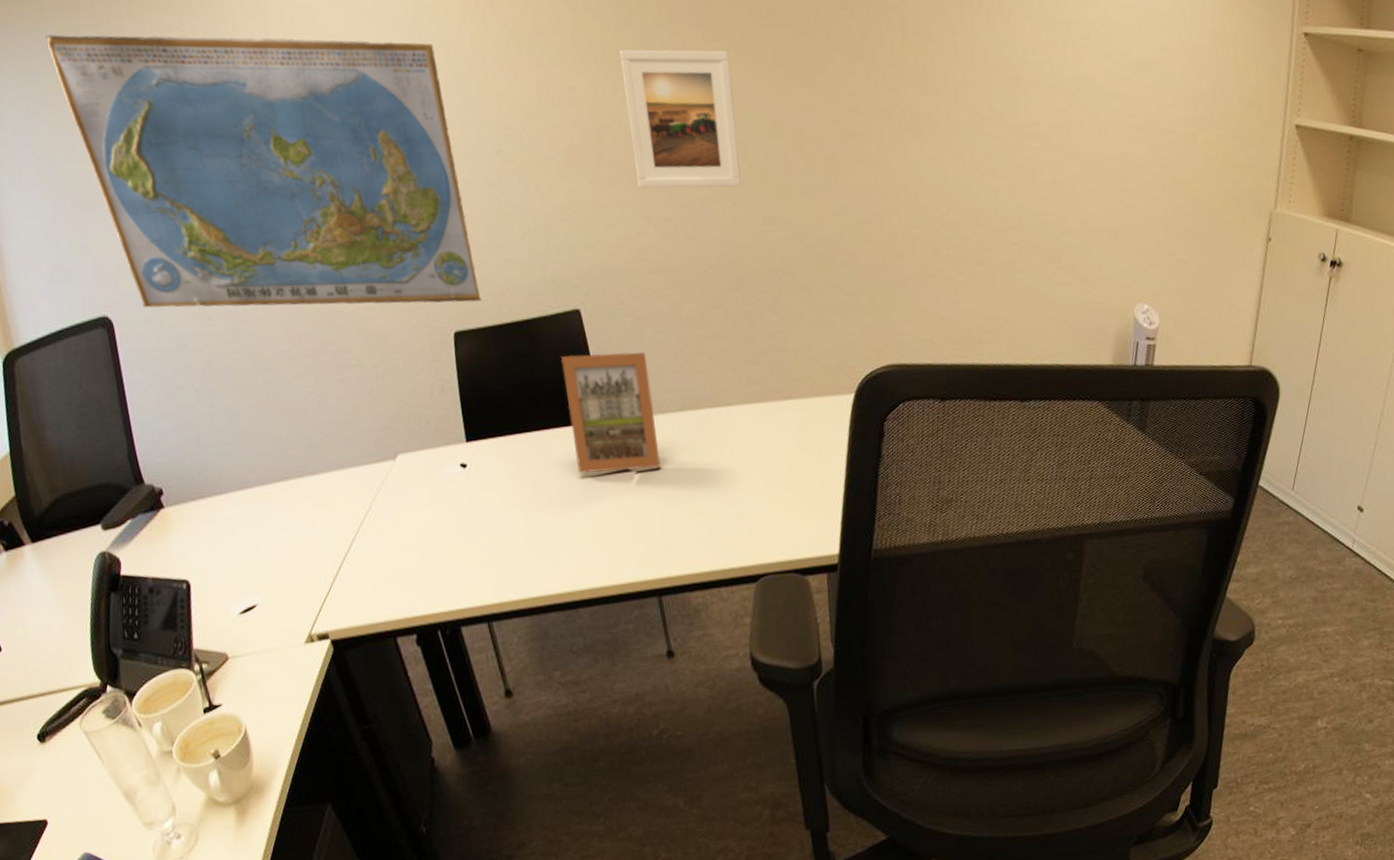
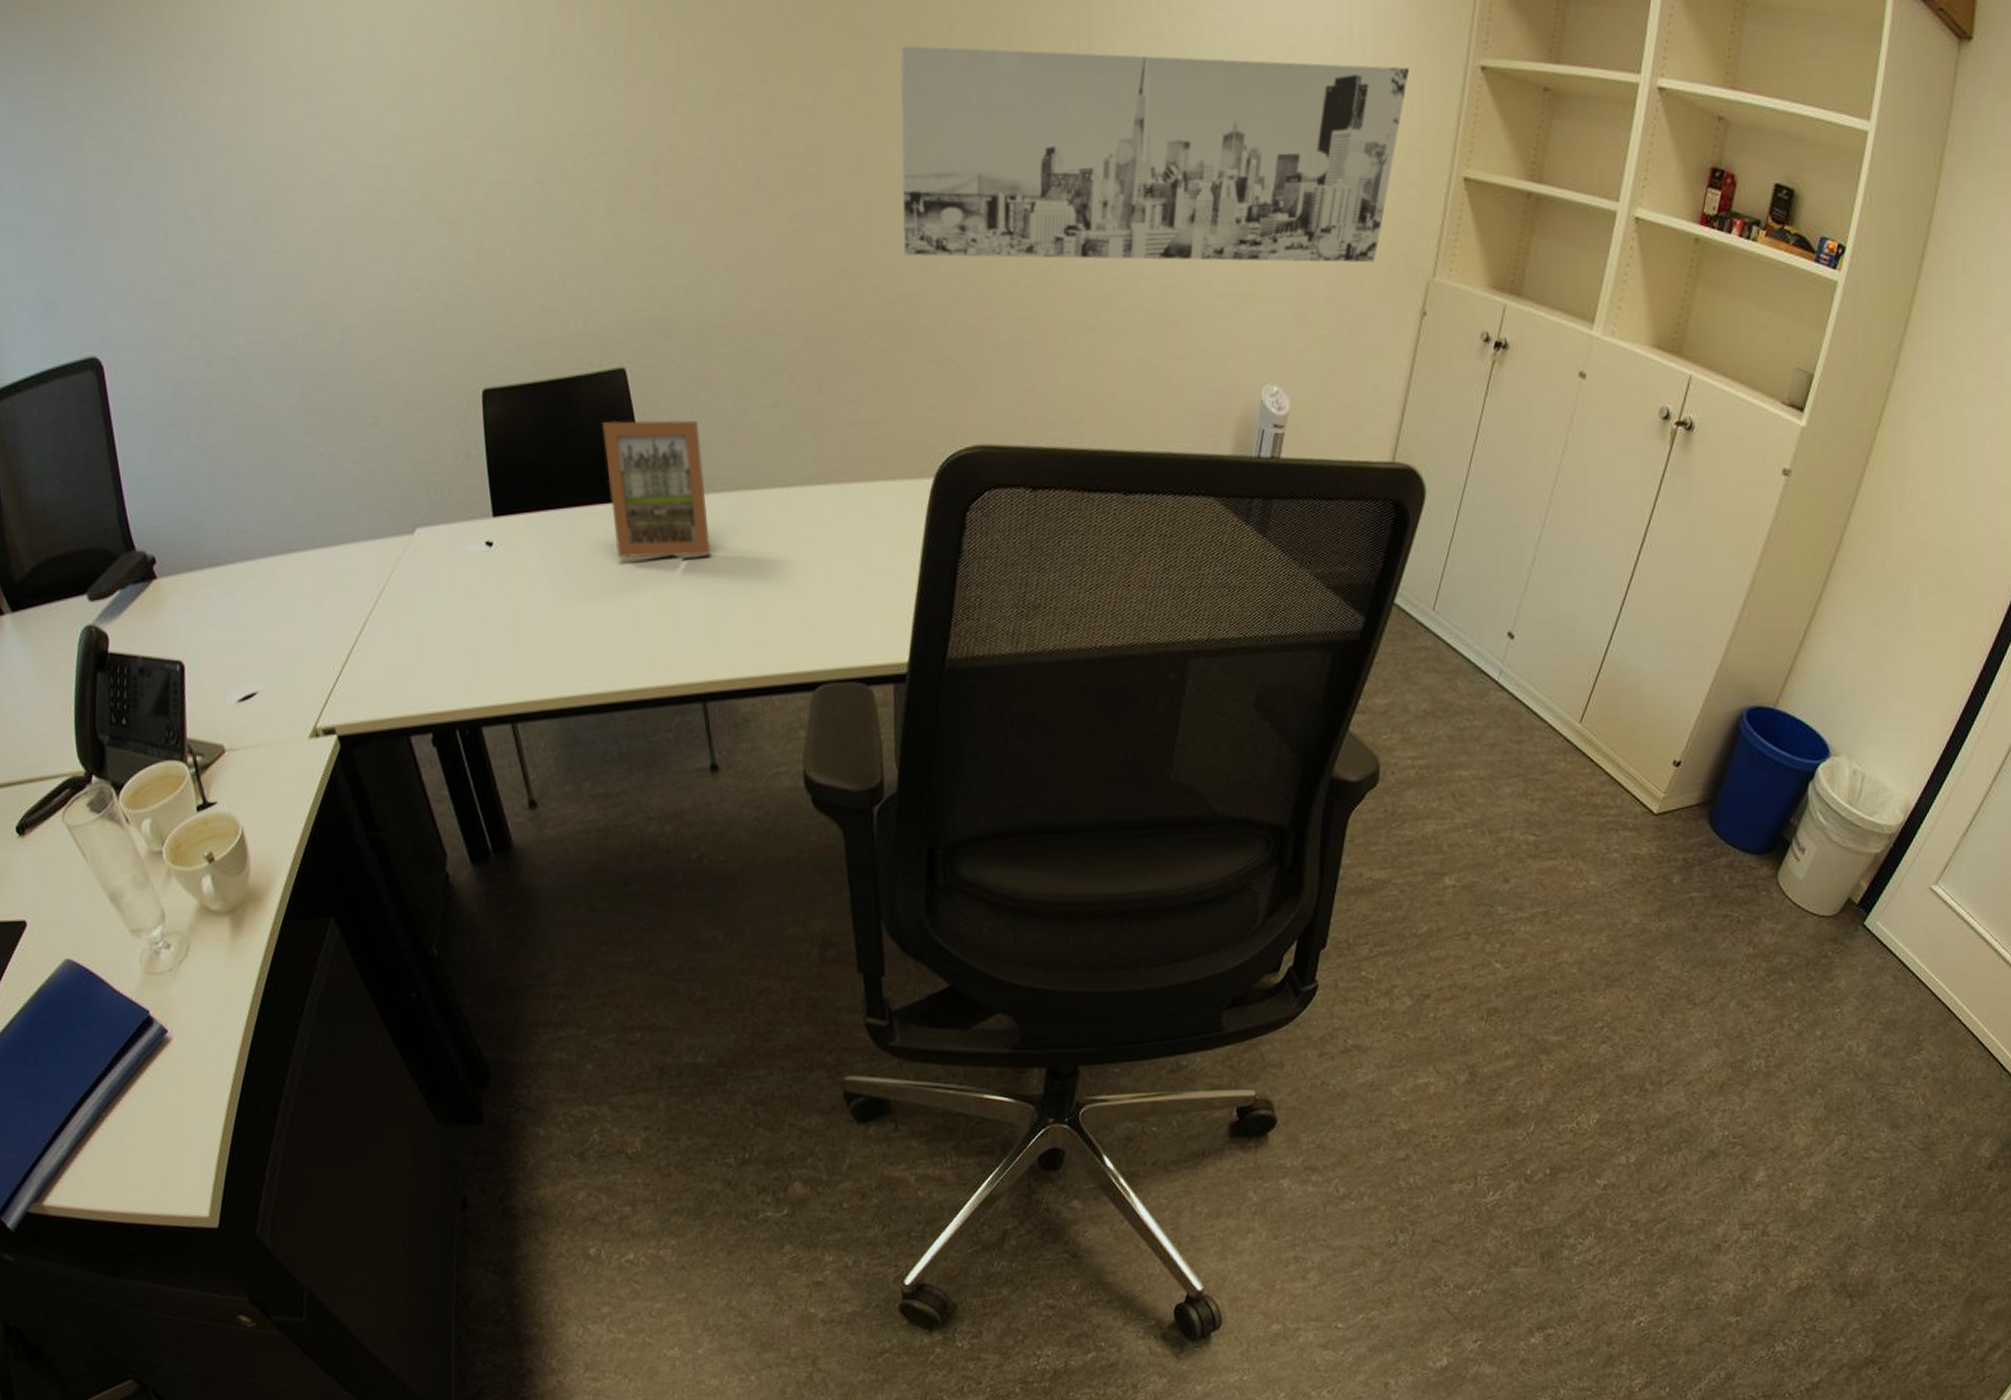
world map: present [44,34,481,308] -> none [29,27,514,356]
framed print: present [619,49,741,189] -> none [680,63,814,231]
wall art: none [809,29,1245,206] -> present [900,45,1410,263]

